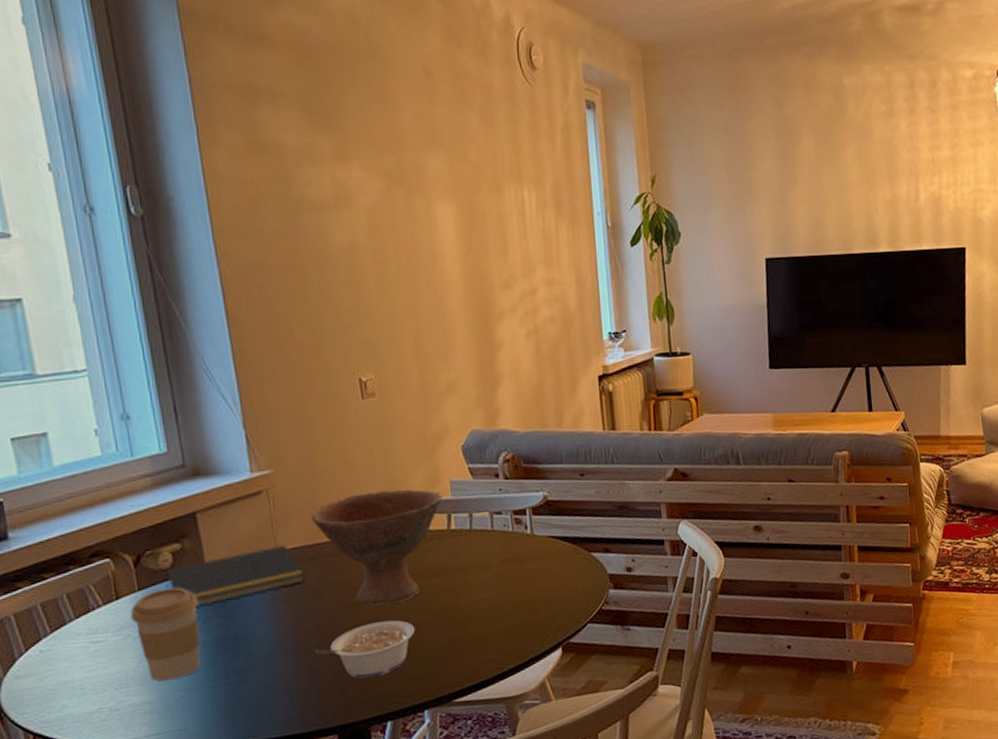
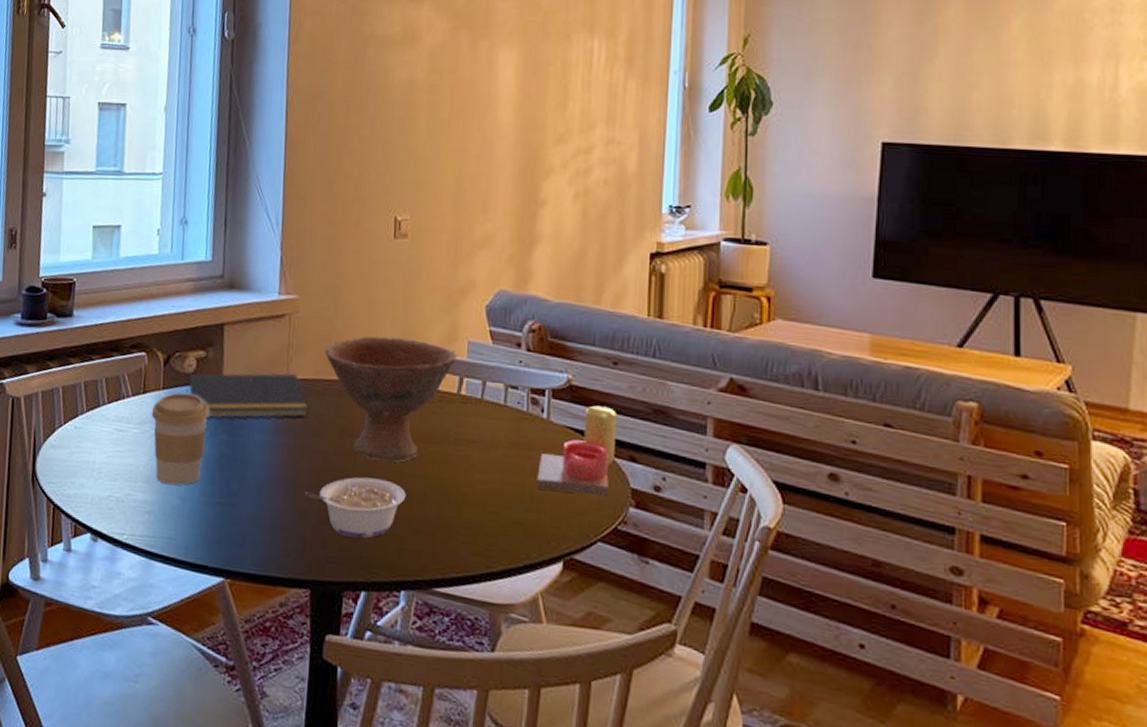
candle: none [529,512,592,593] -> present [536,405,616,497]

